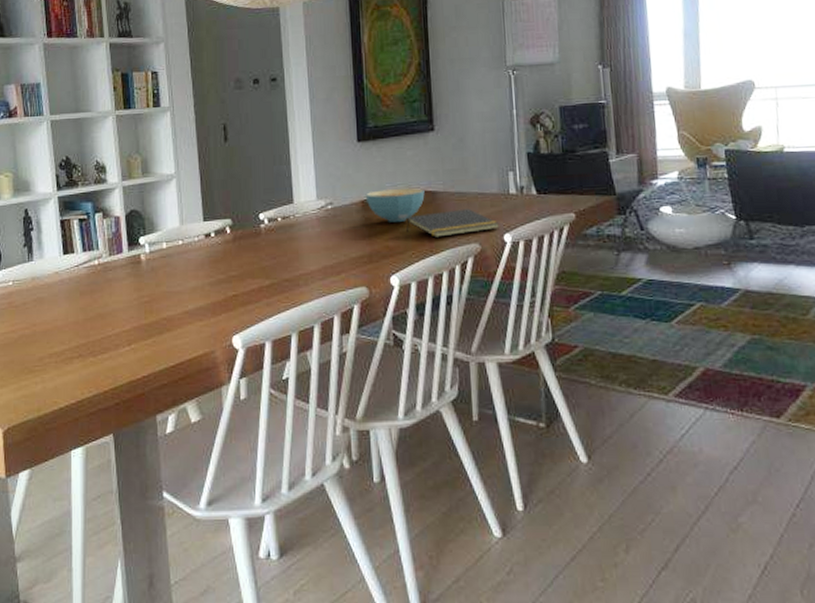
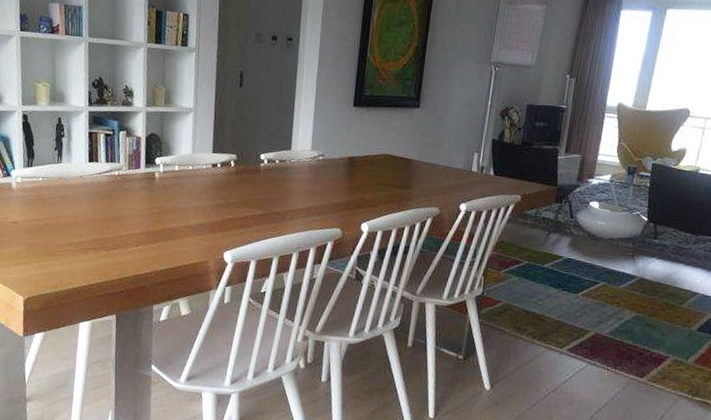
cereal bowl: present [365,188,425,222] -> none [352,150,402,180]
notepad: present [406,209,499,238] -> none [381,176,458,199]

